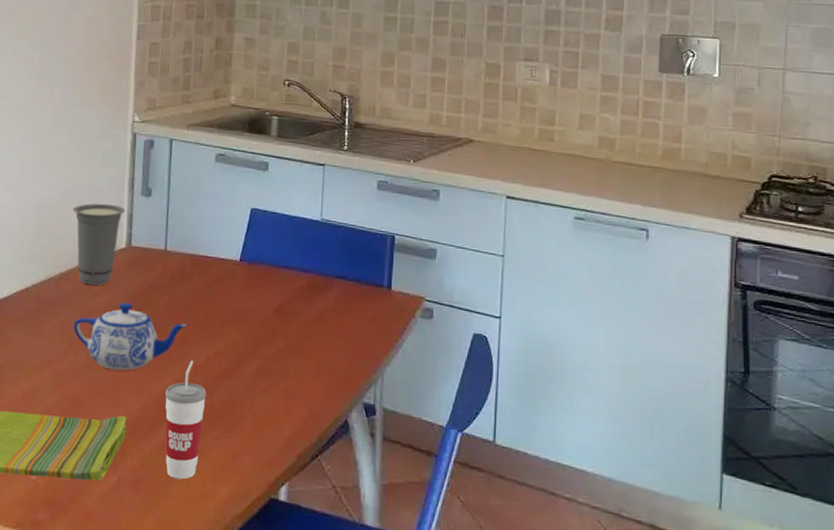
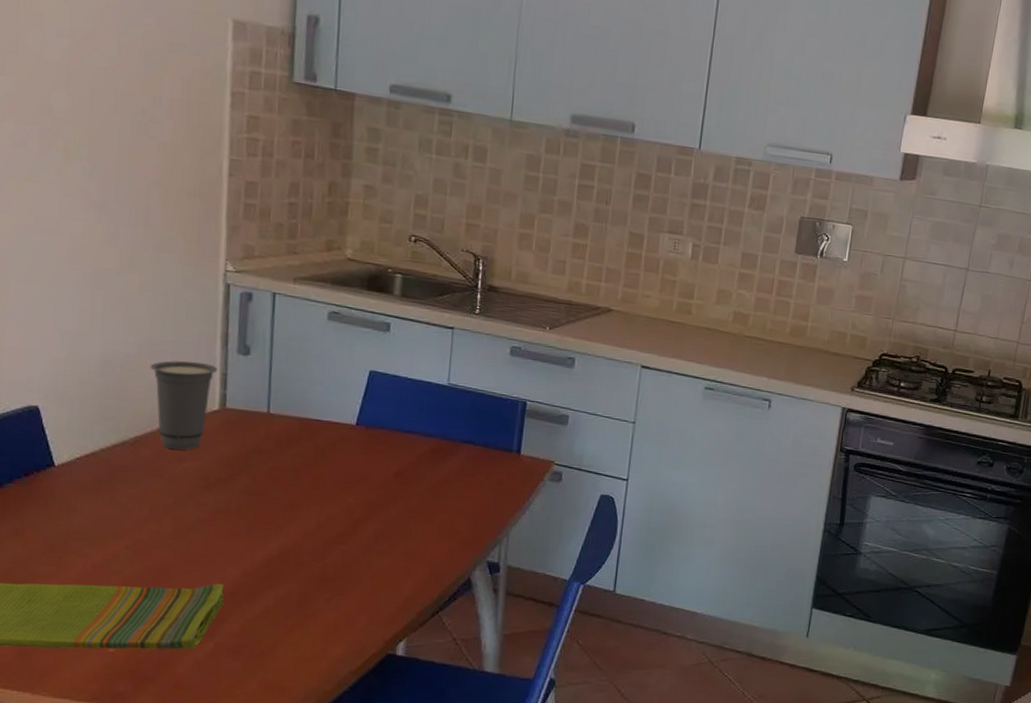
teapot: present [73,302,188,371] -> none [155,468,295,538]
cup: present [165,360,206,480] -> none [269,526,317,642]

